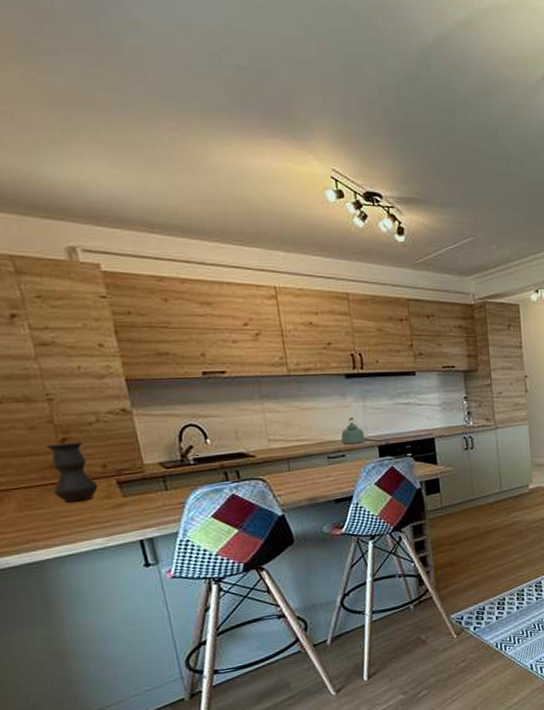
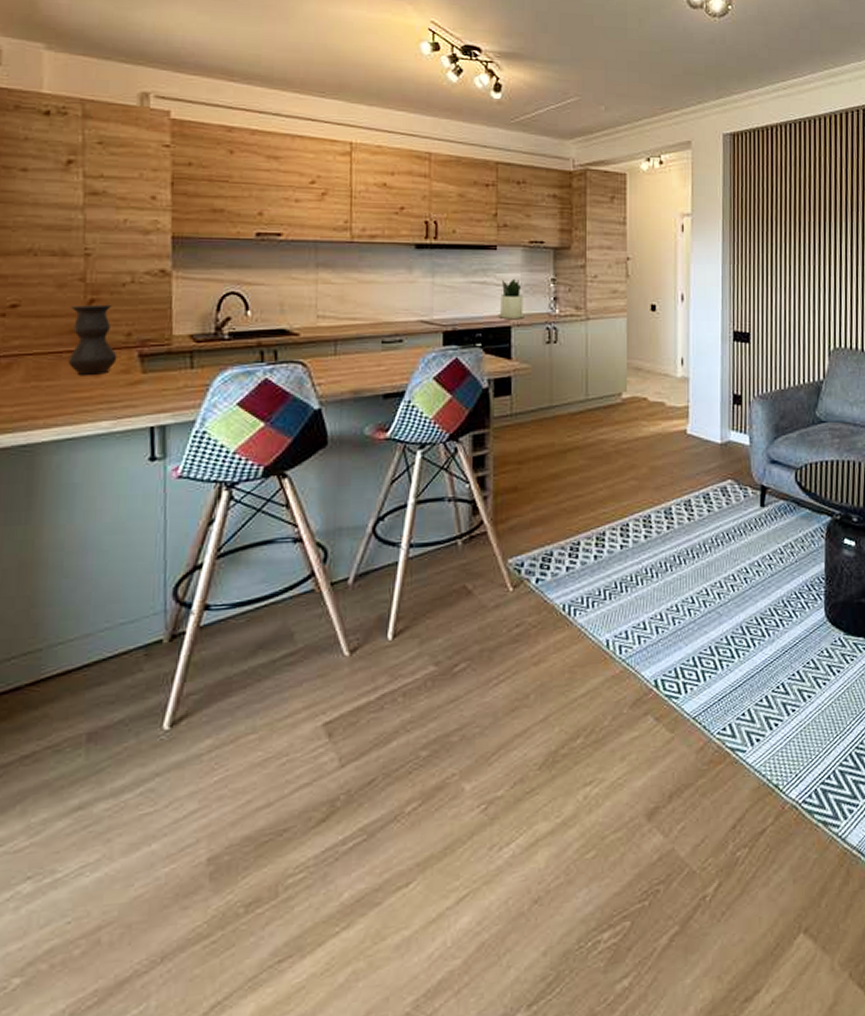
kettle: present [340,418,366,445] -> none [400,296,430,328]
planter: none [422,398,445,433] -> present [497,278,525,320]

